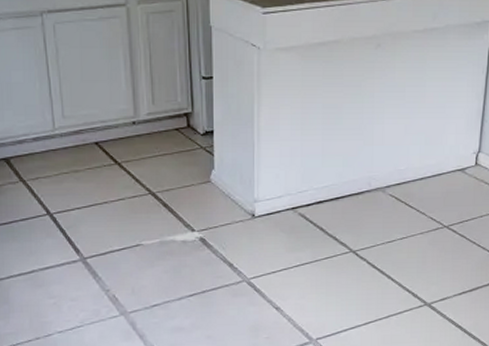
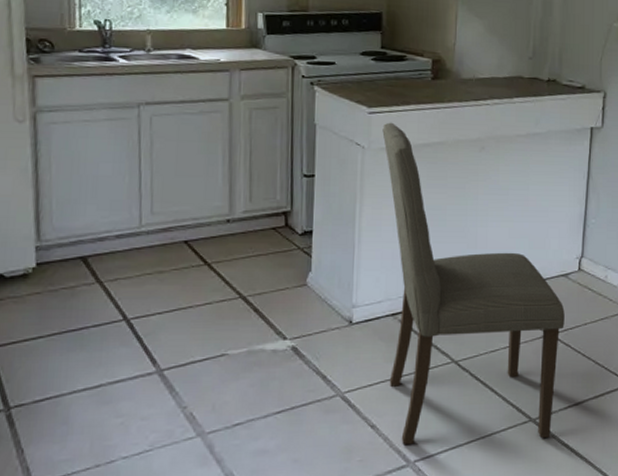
dining chair: none [277,22,461,325] -> present [382,122,565,445]

